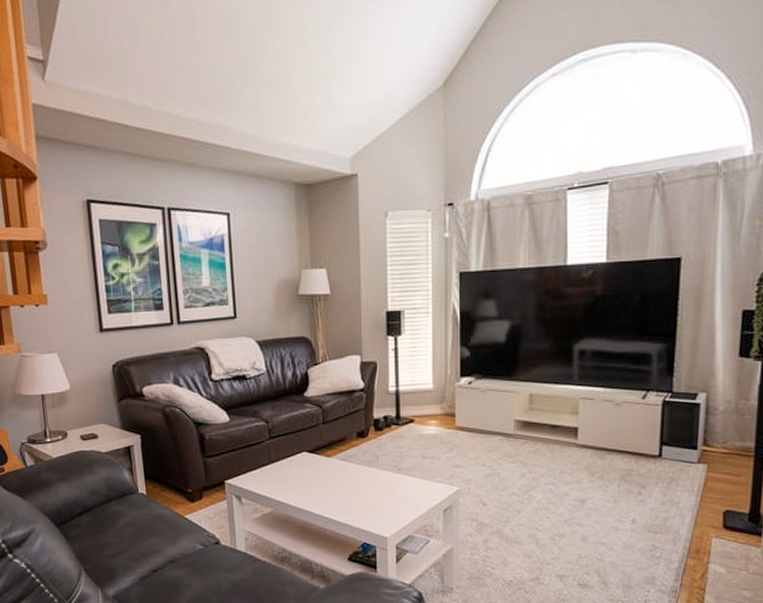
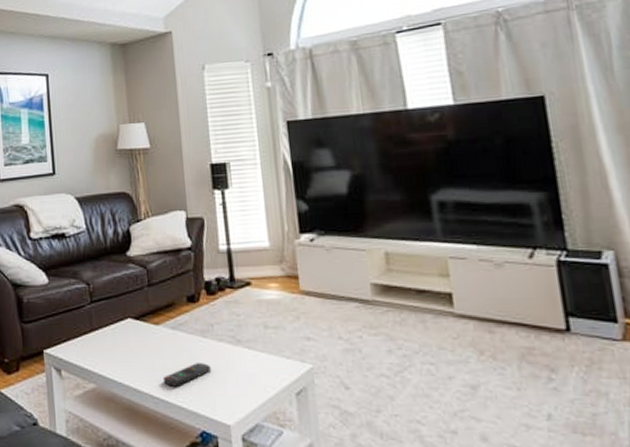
remote control: none [332,488,375,508] -> present [162,363,212,387]

